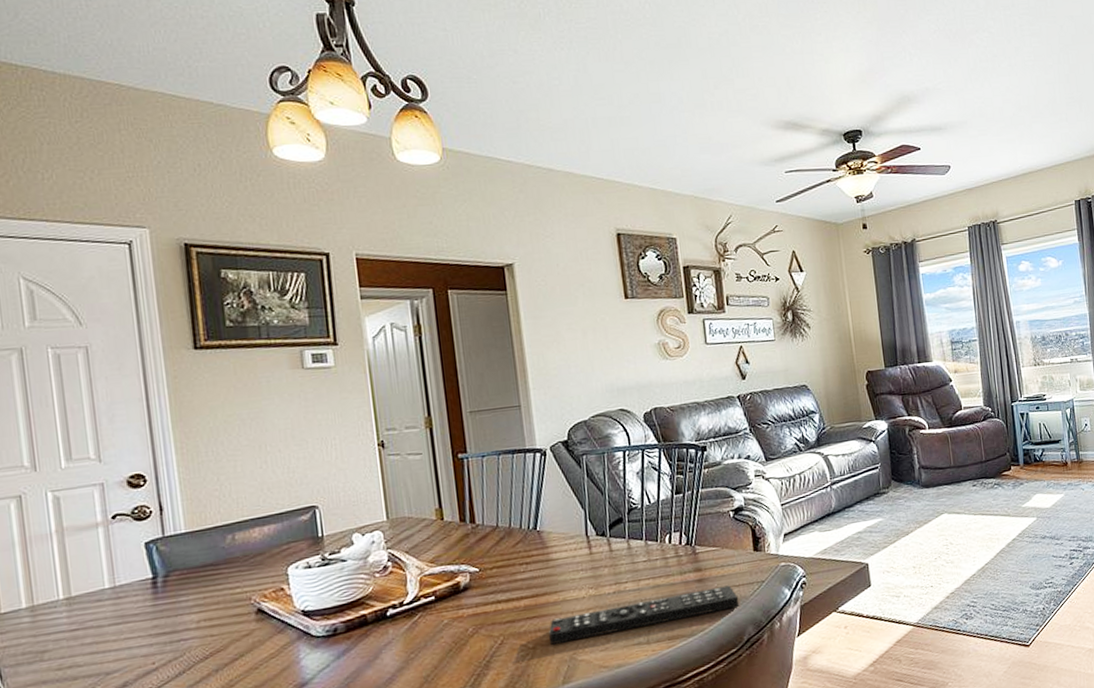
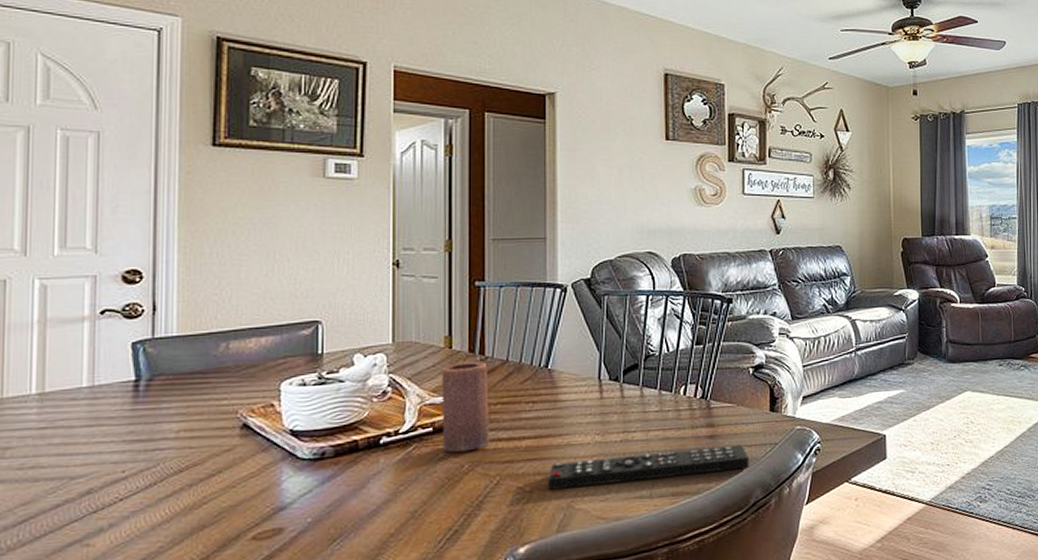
candle: none [437,529,489,618] -> present [442,361,489,453]

